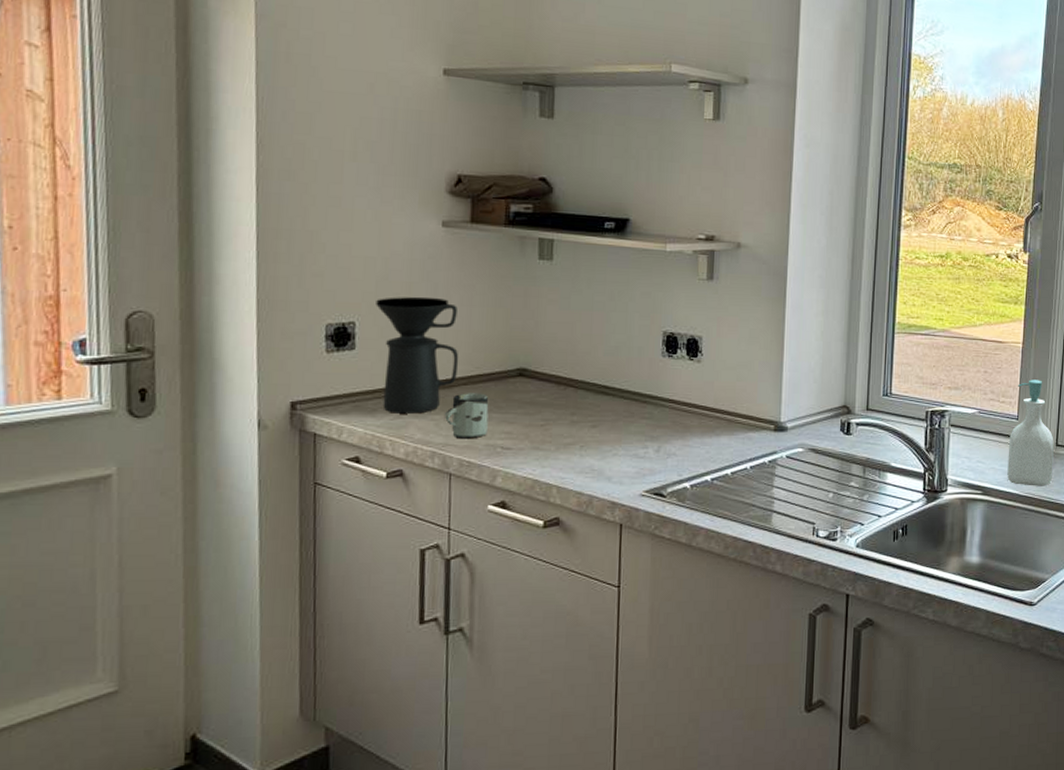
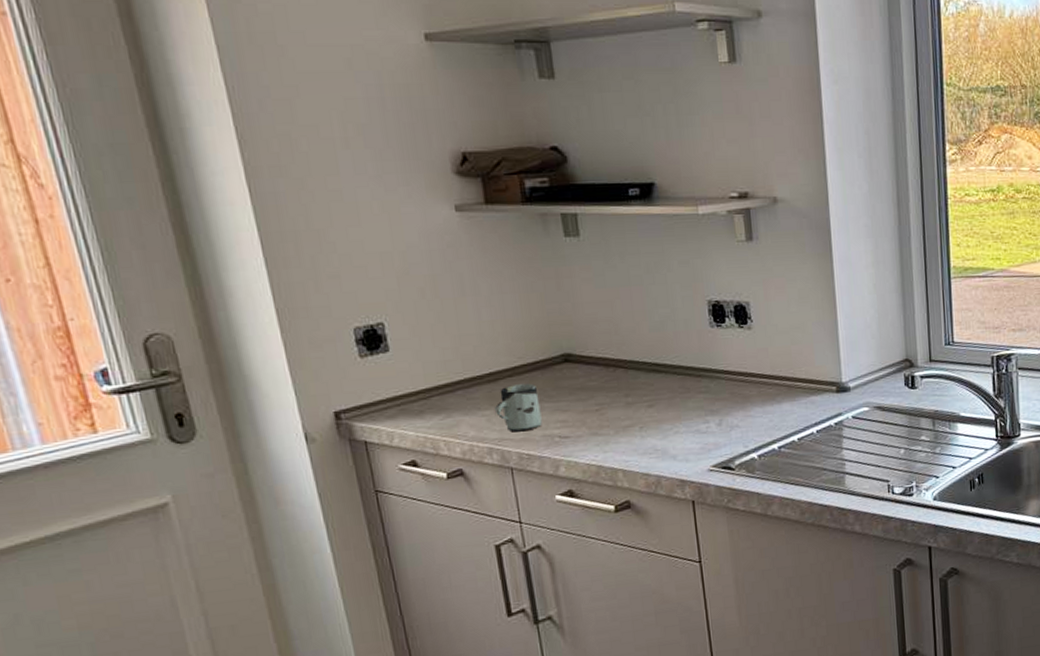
coffee maker: present [376,296,459,414] -> none [401,288,500,413]

